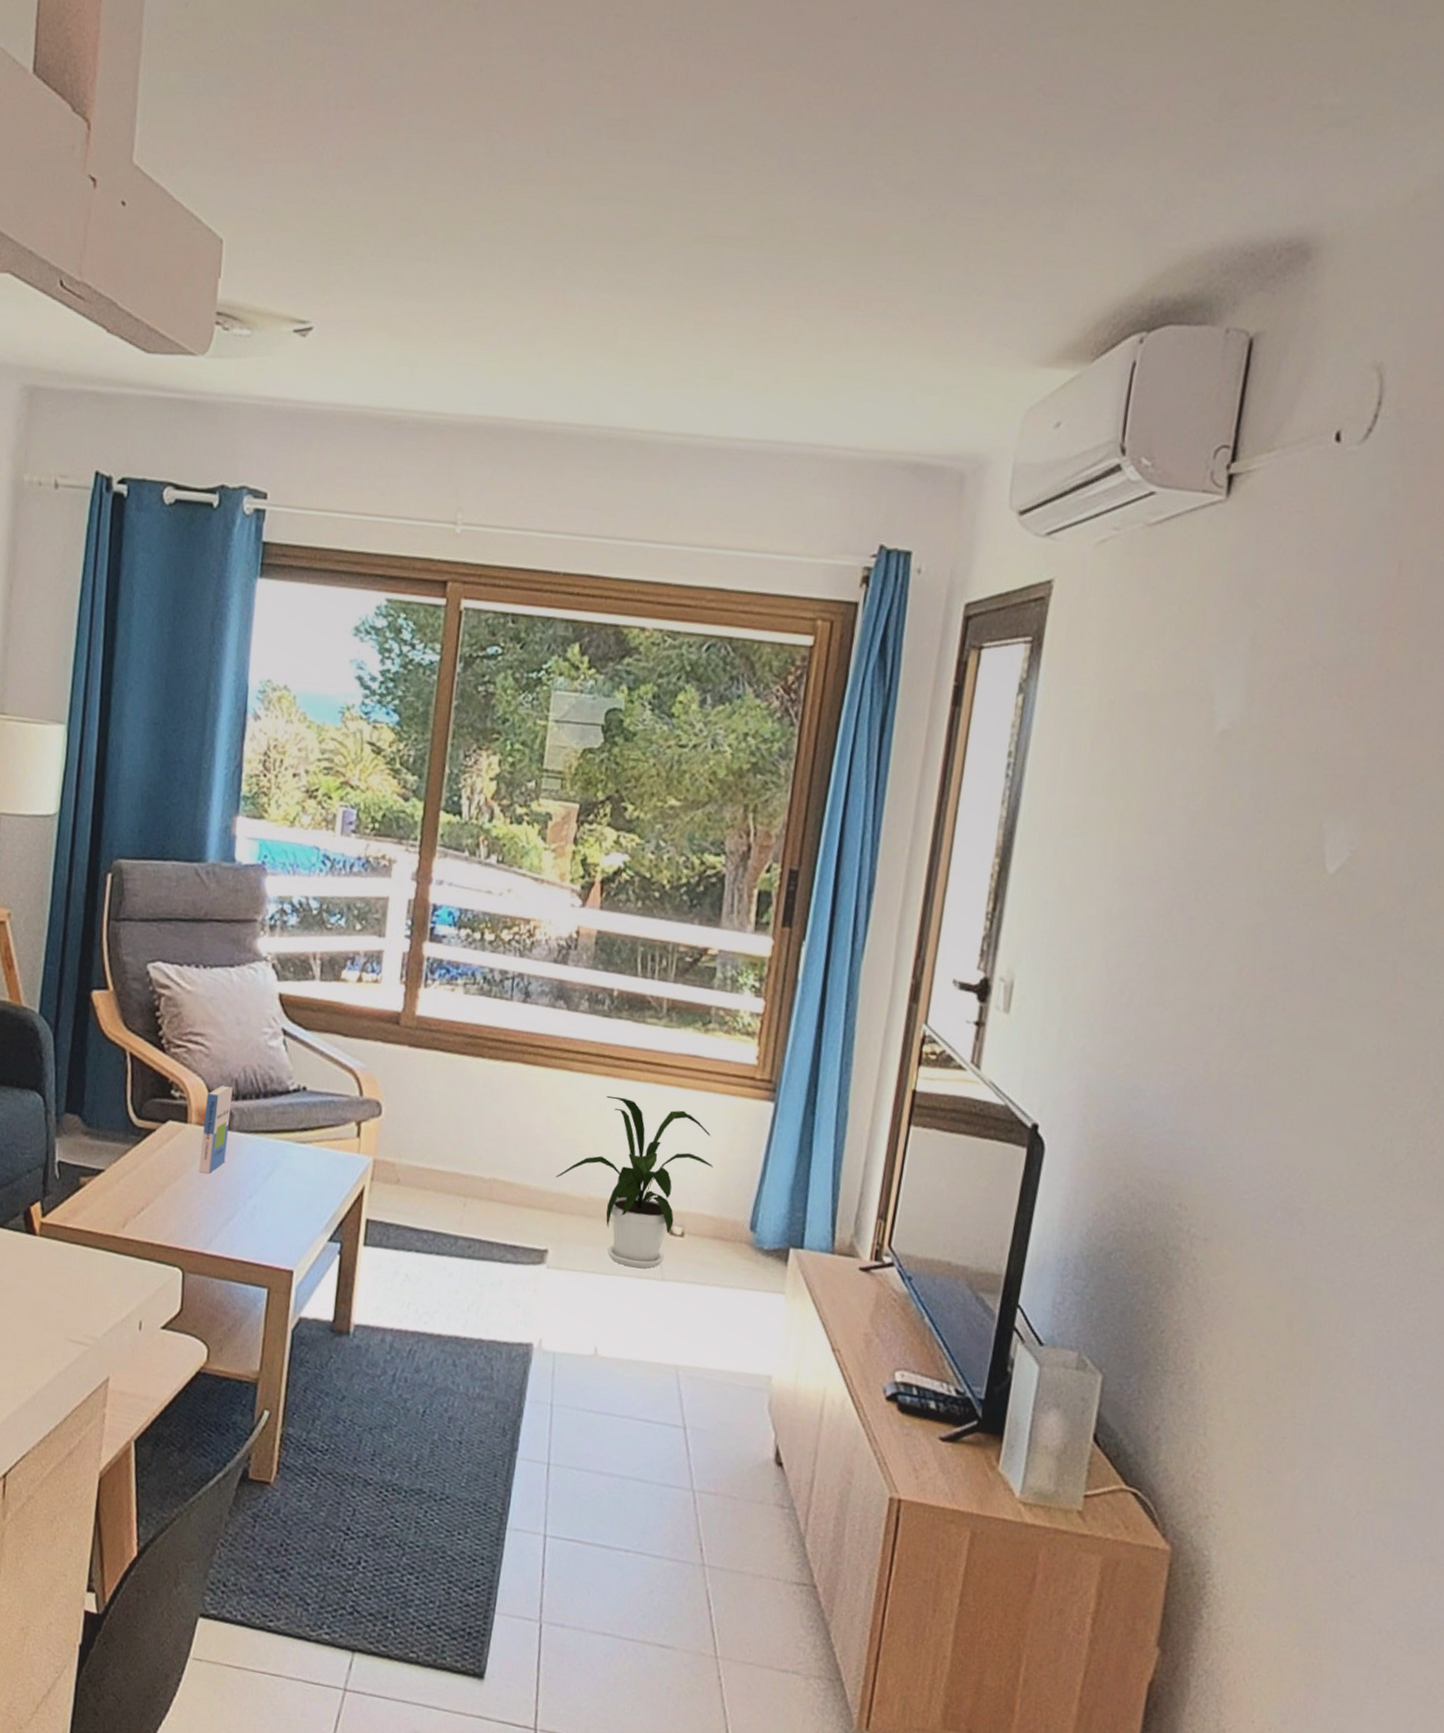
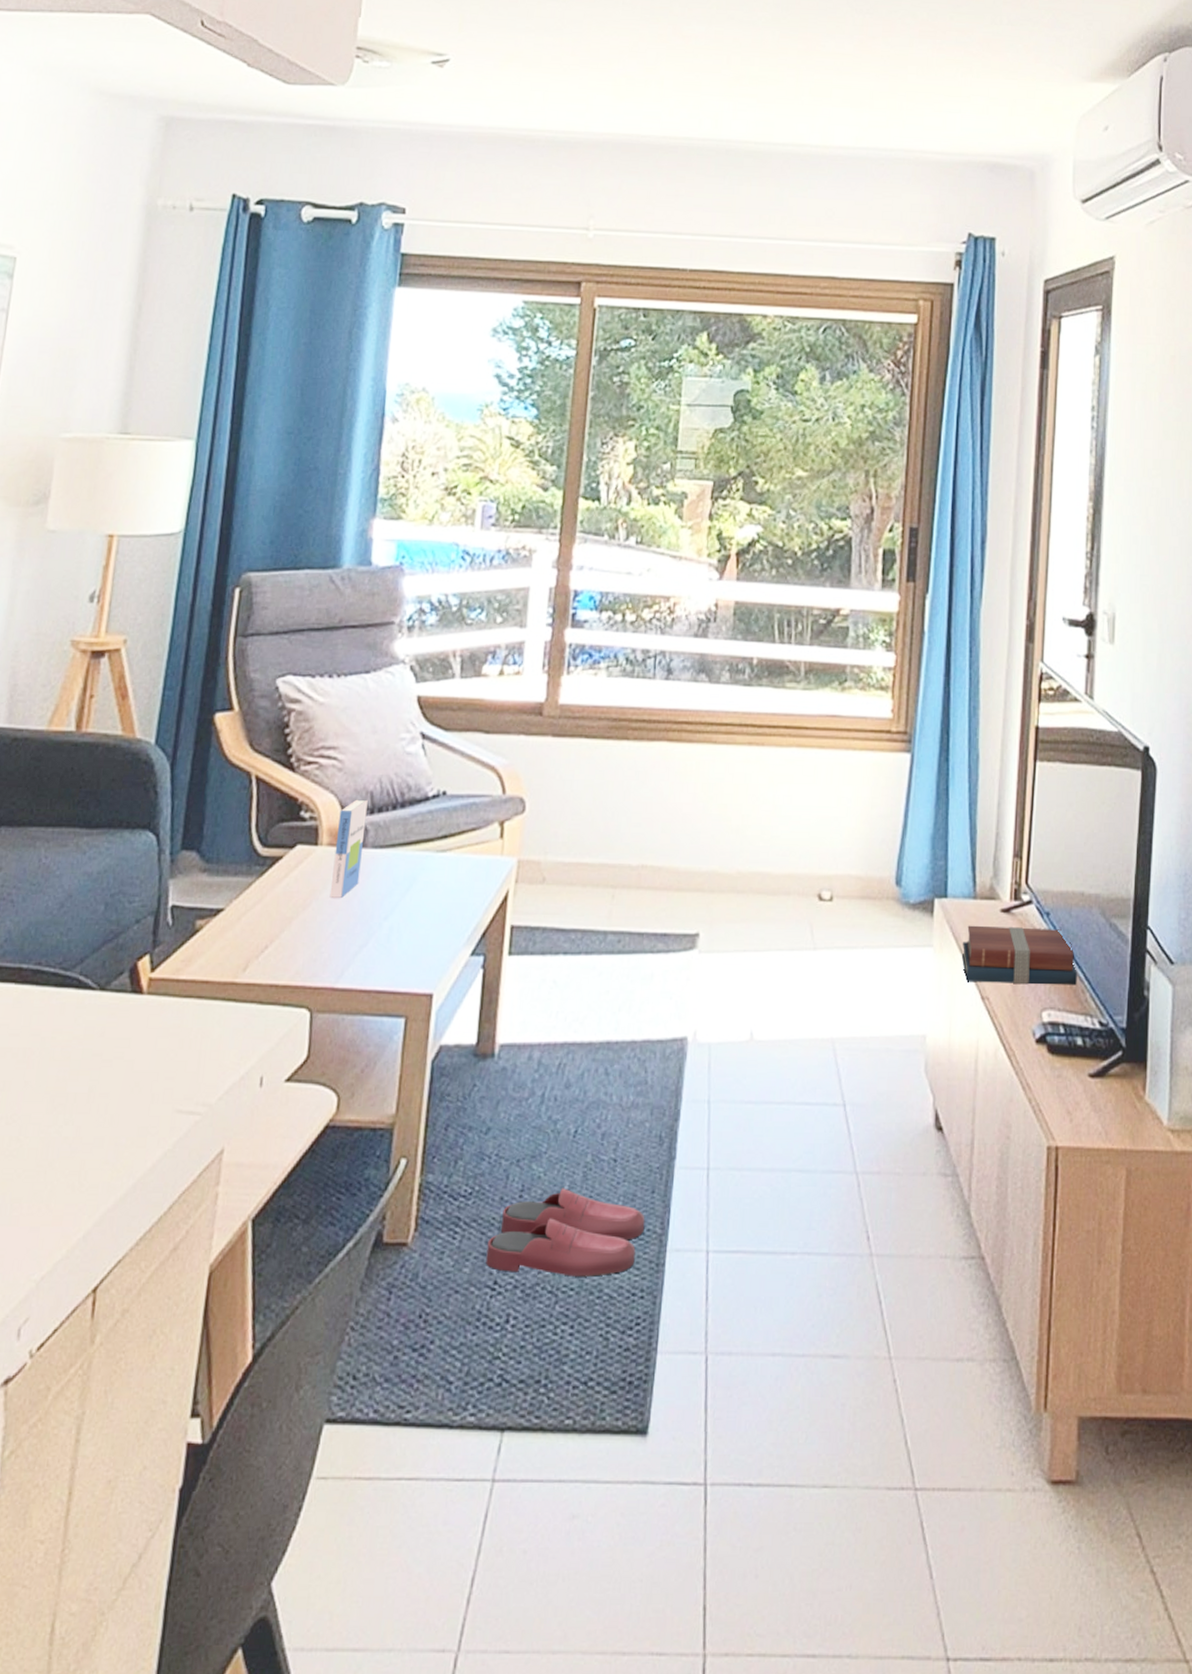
slippers: none [340,1458,487,1540] -> present [486,1188,645,1277]
house plant: present [556,1096,714,1269] -> none [704,766,858,940]
books: none [815,1278,937,1352] -> present [962,925,1077,986]

